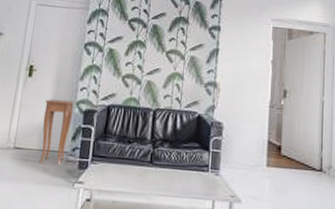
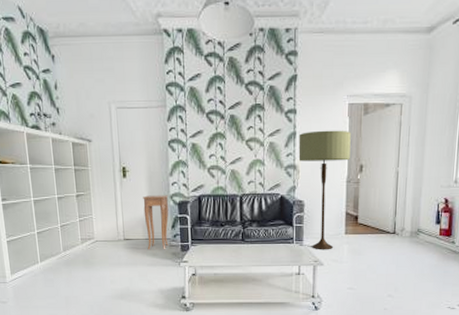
floor lamp: none [220,50,275,183] -> present [298,130,351,249]

